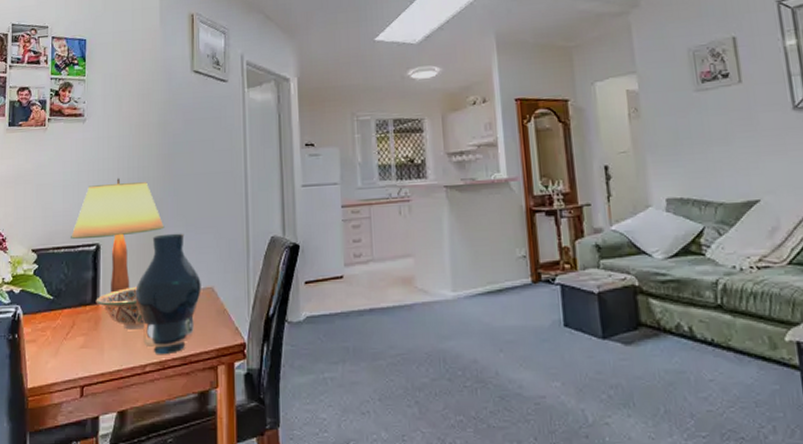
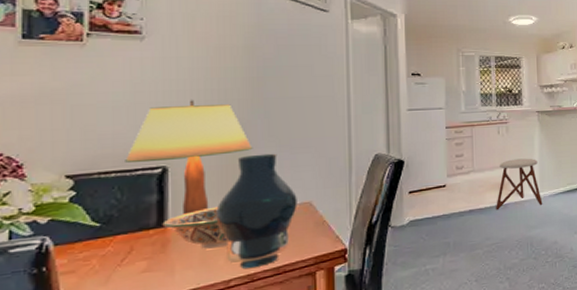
stool: none [400,246,457,312] -> present [496,158,543,211]

